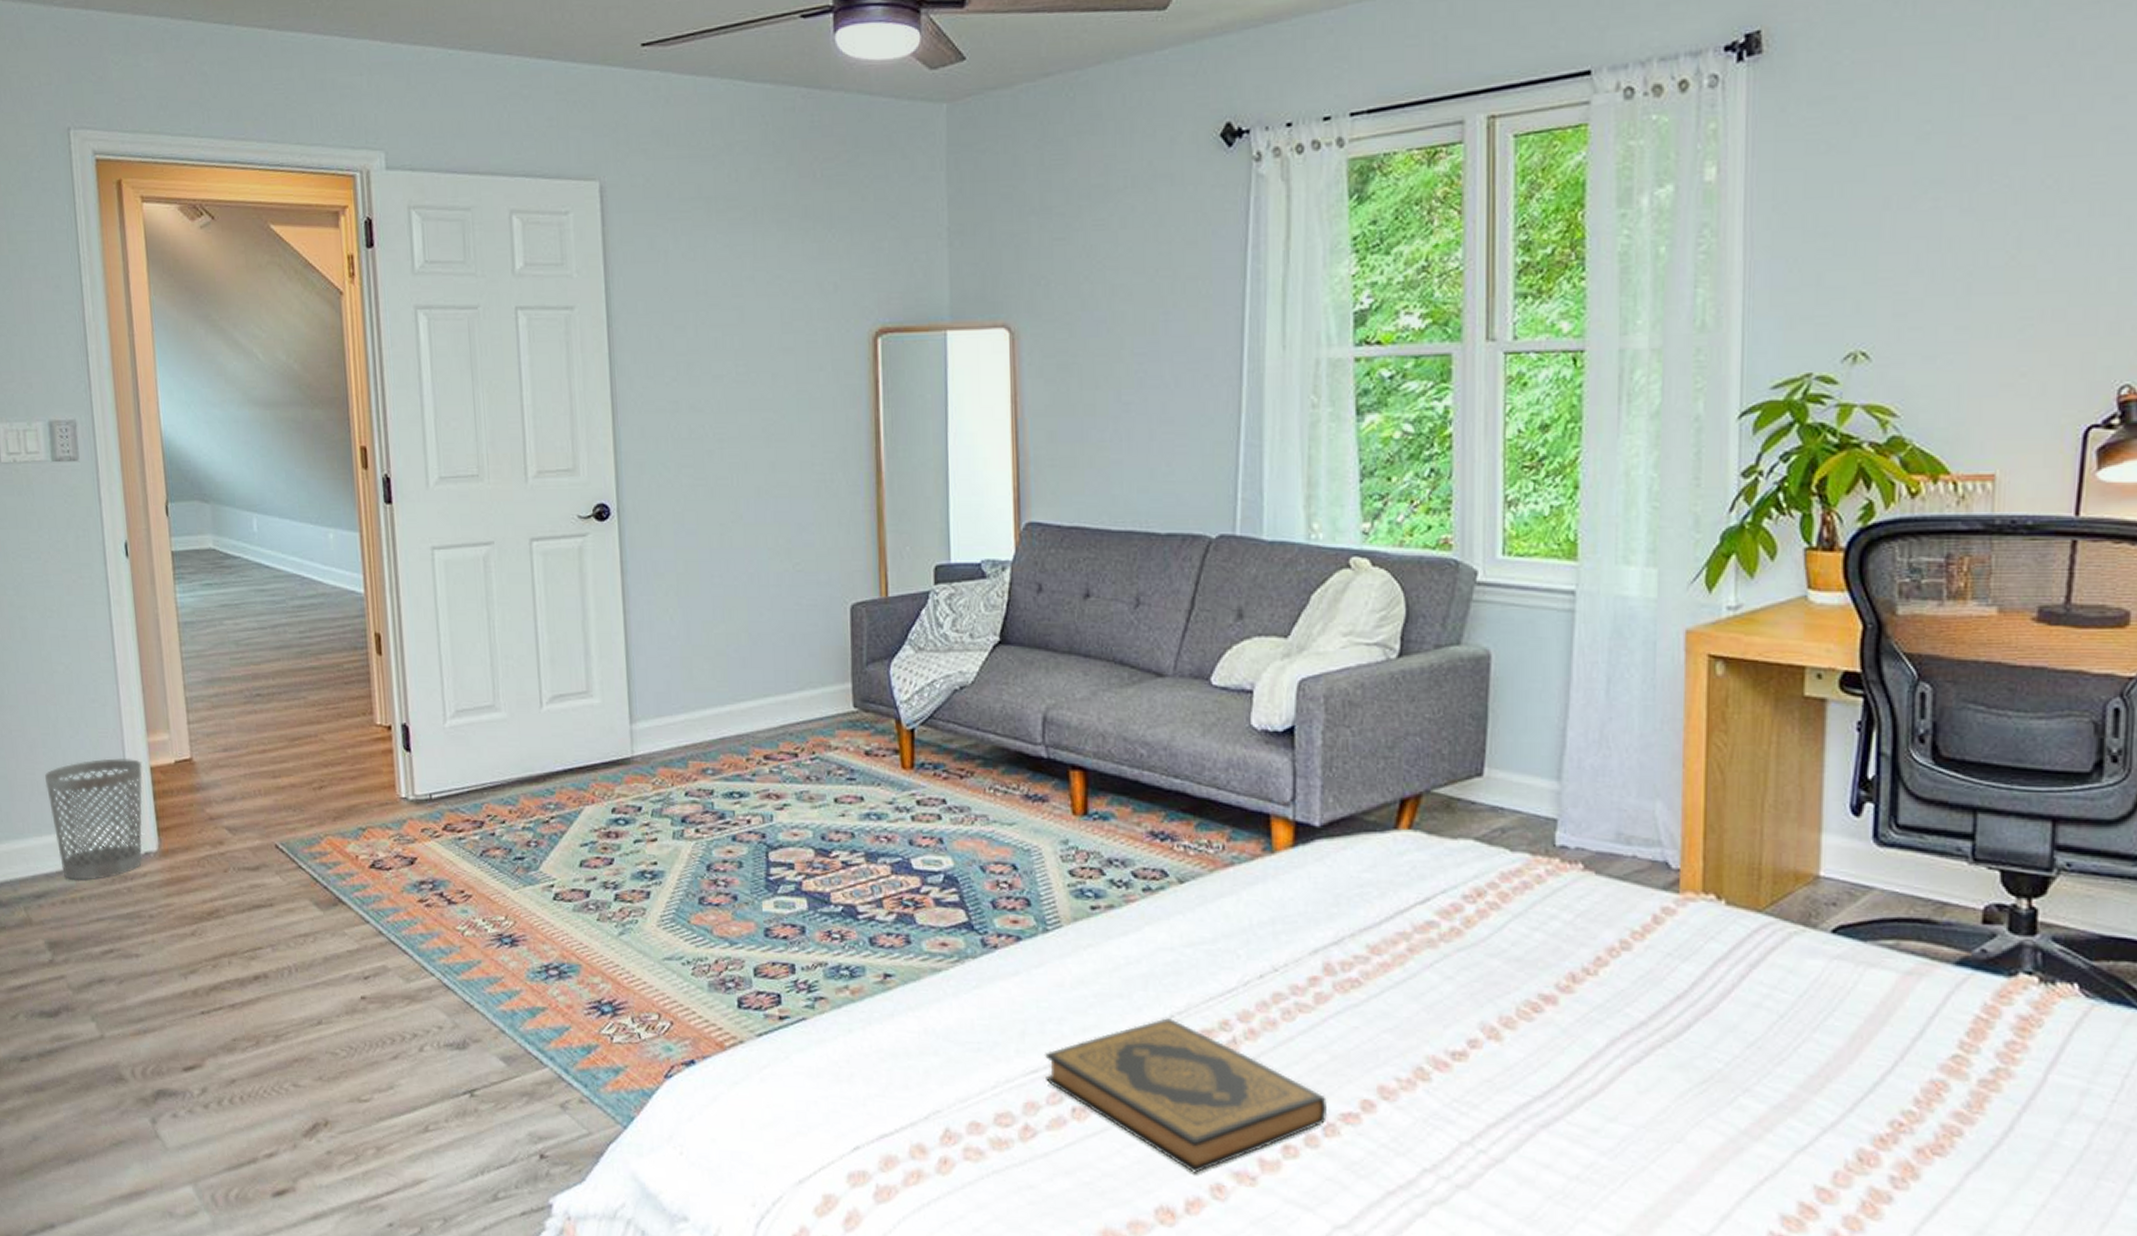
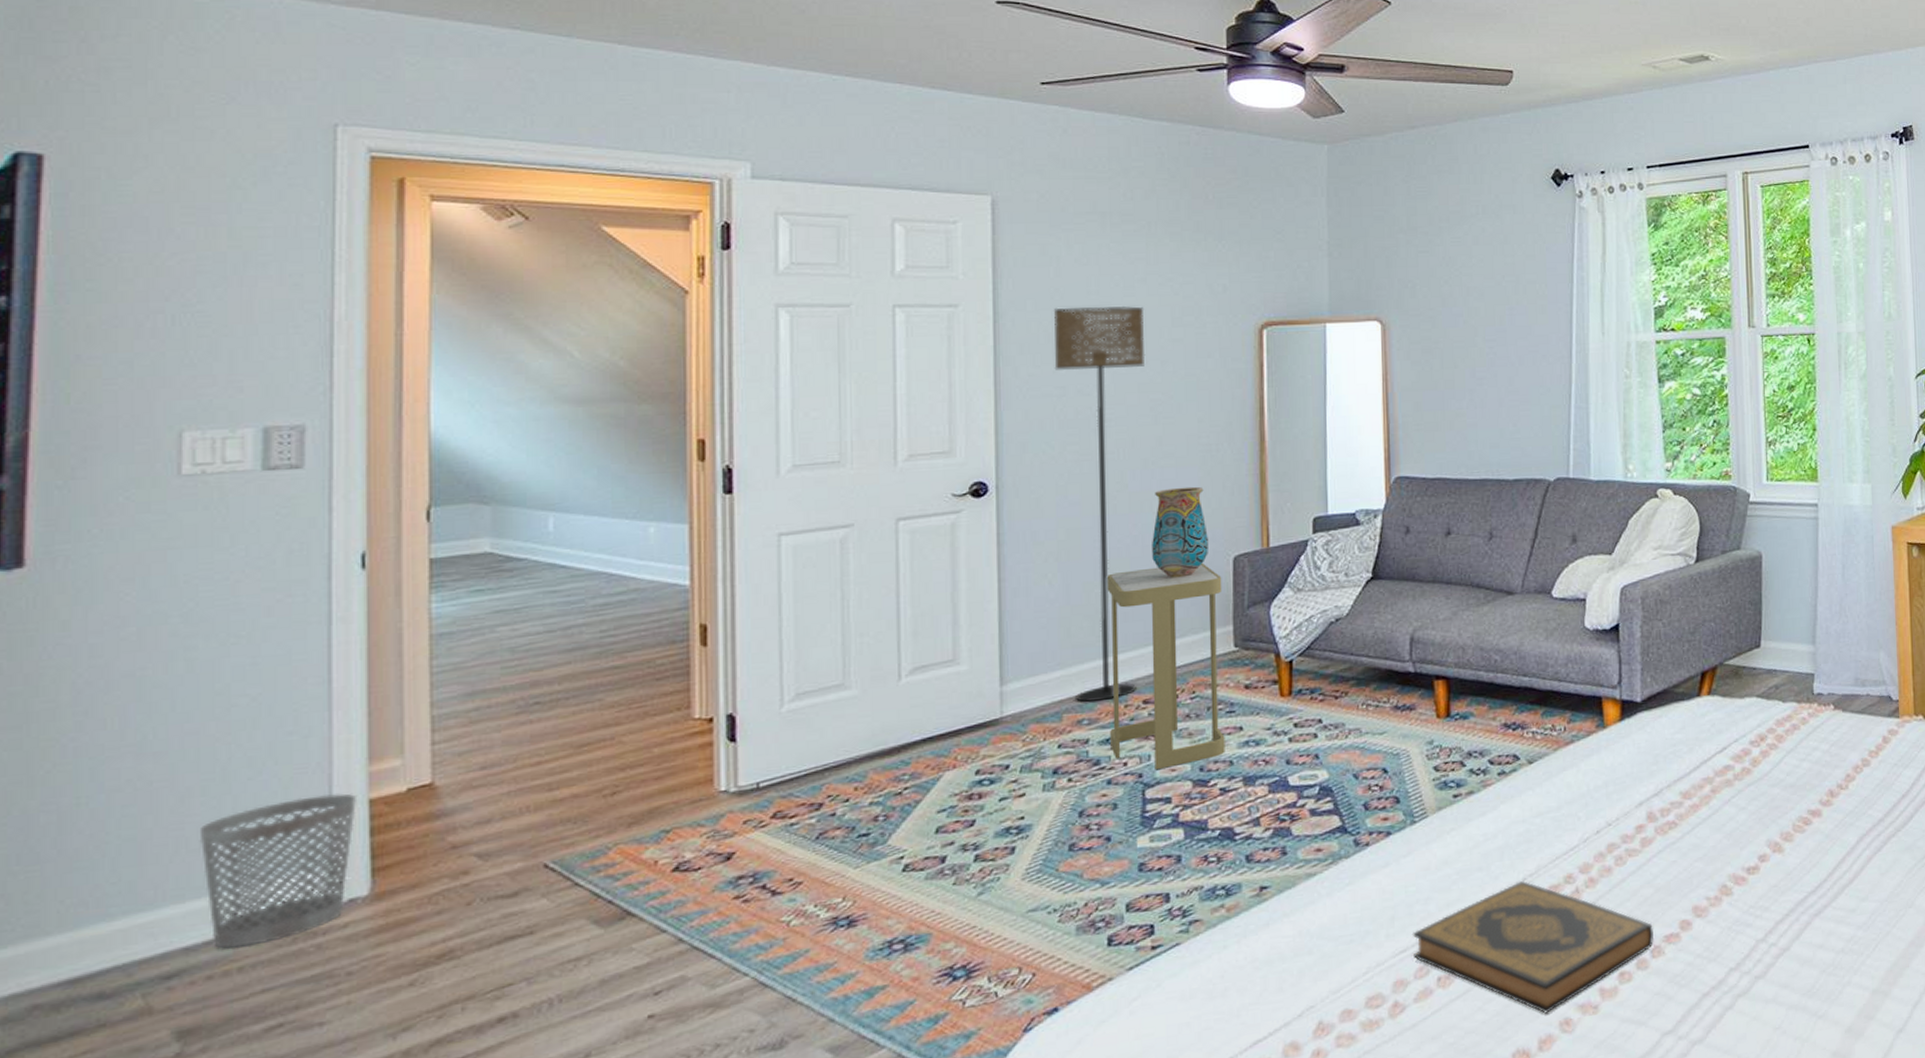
floor lamp: none [664,309,757,752] -> present [1054,306,1146,703]
side table: none [725,609,847,833] -> present [1106,562,1225,770]
vase: none [768,521,825,624] -> present [1152,486,1208,578]

